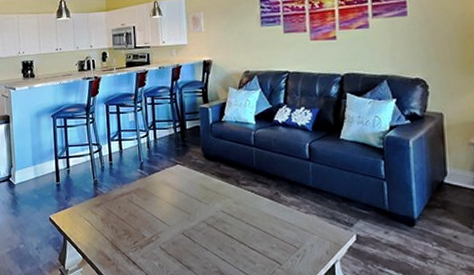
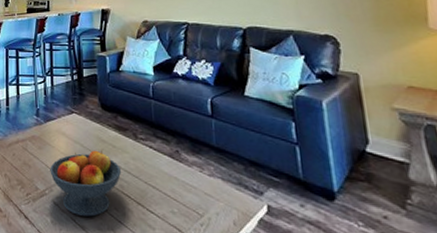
fruit bowl: none [156,196,224,257] -> present [50,149,121,217]

